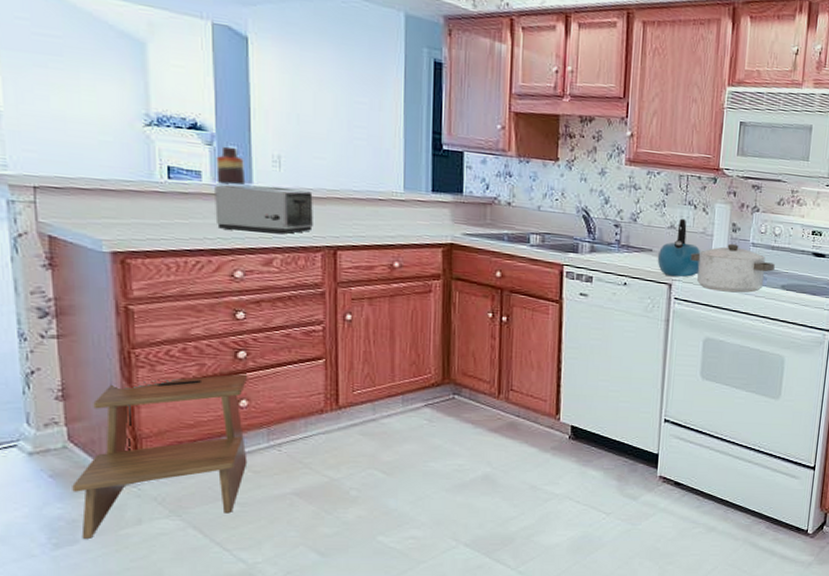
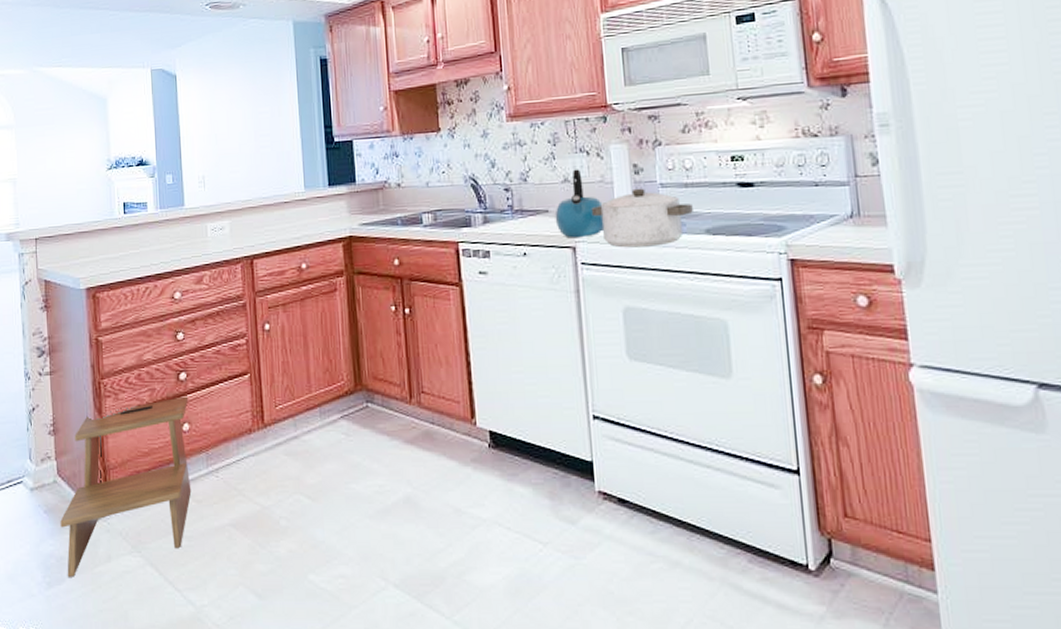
toaster: present [215,185,313,234] -> none [157,205,233,253]
vase: present [216,146,246,186] -> none [157,175,180,211]

